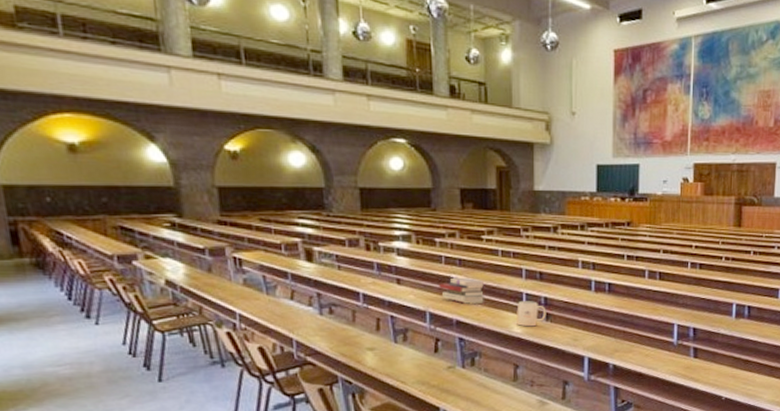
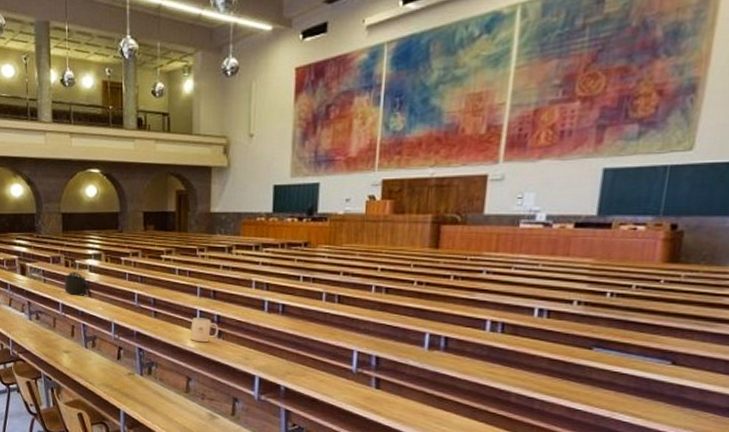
shoulder bag: none [365,256,400,284] -> present [64,272,91,296]
books: present [439,278,484,304] -> none [123,294,162,318]

